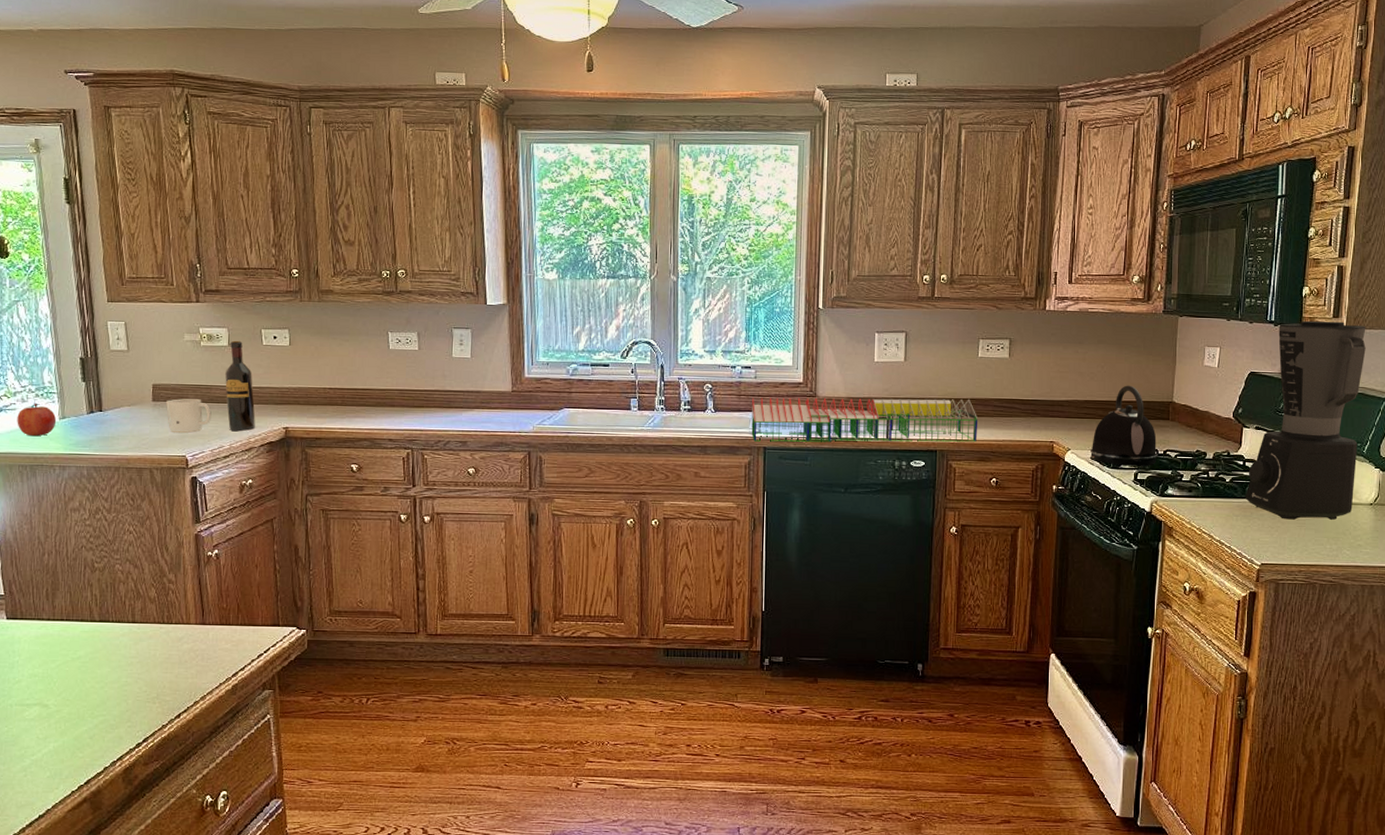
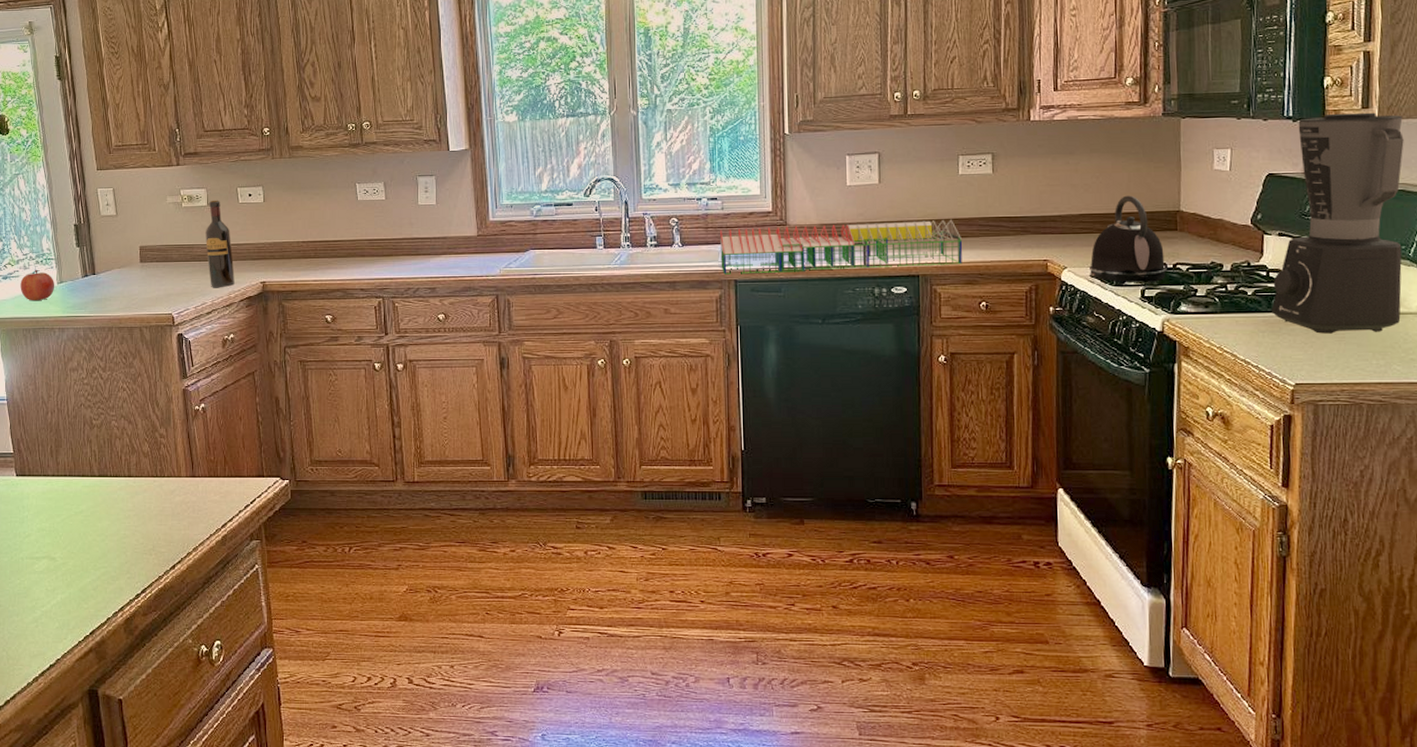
mug: present [165,398,212,434] -> none [152,258,194,293]

